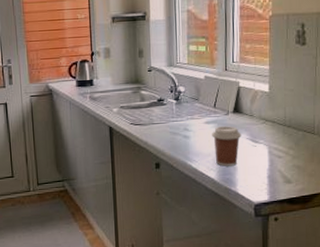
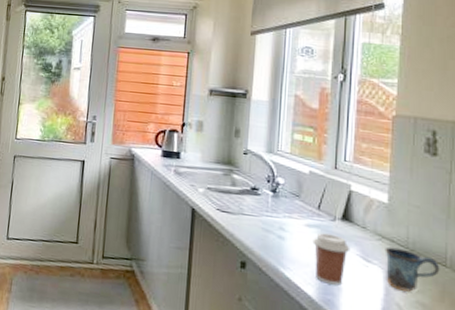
mug: none [268,126,310,160] -> present [385,246,440,292]

